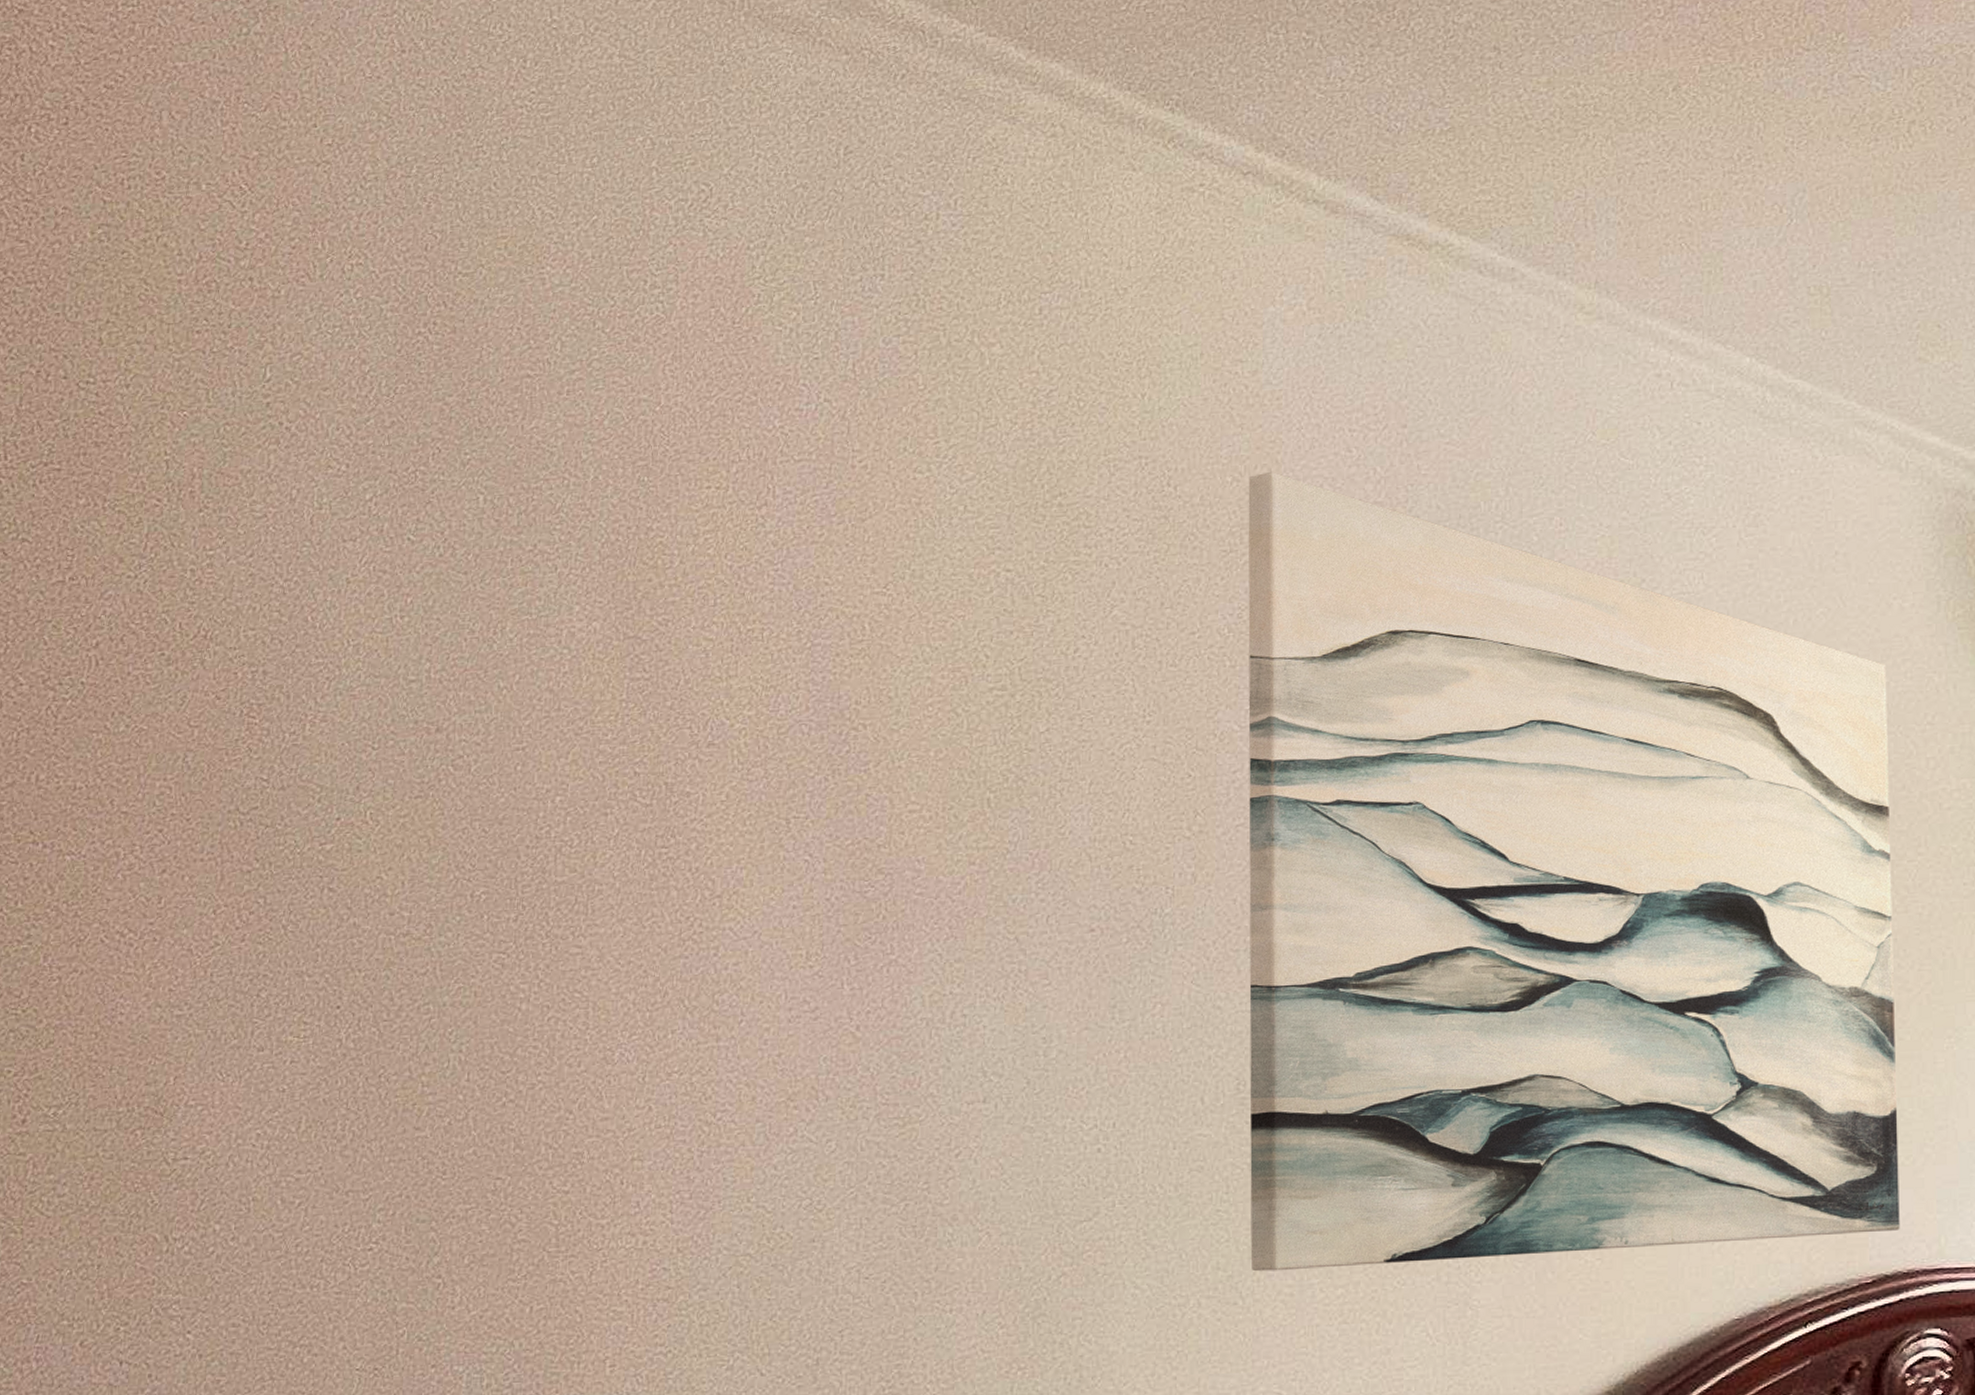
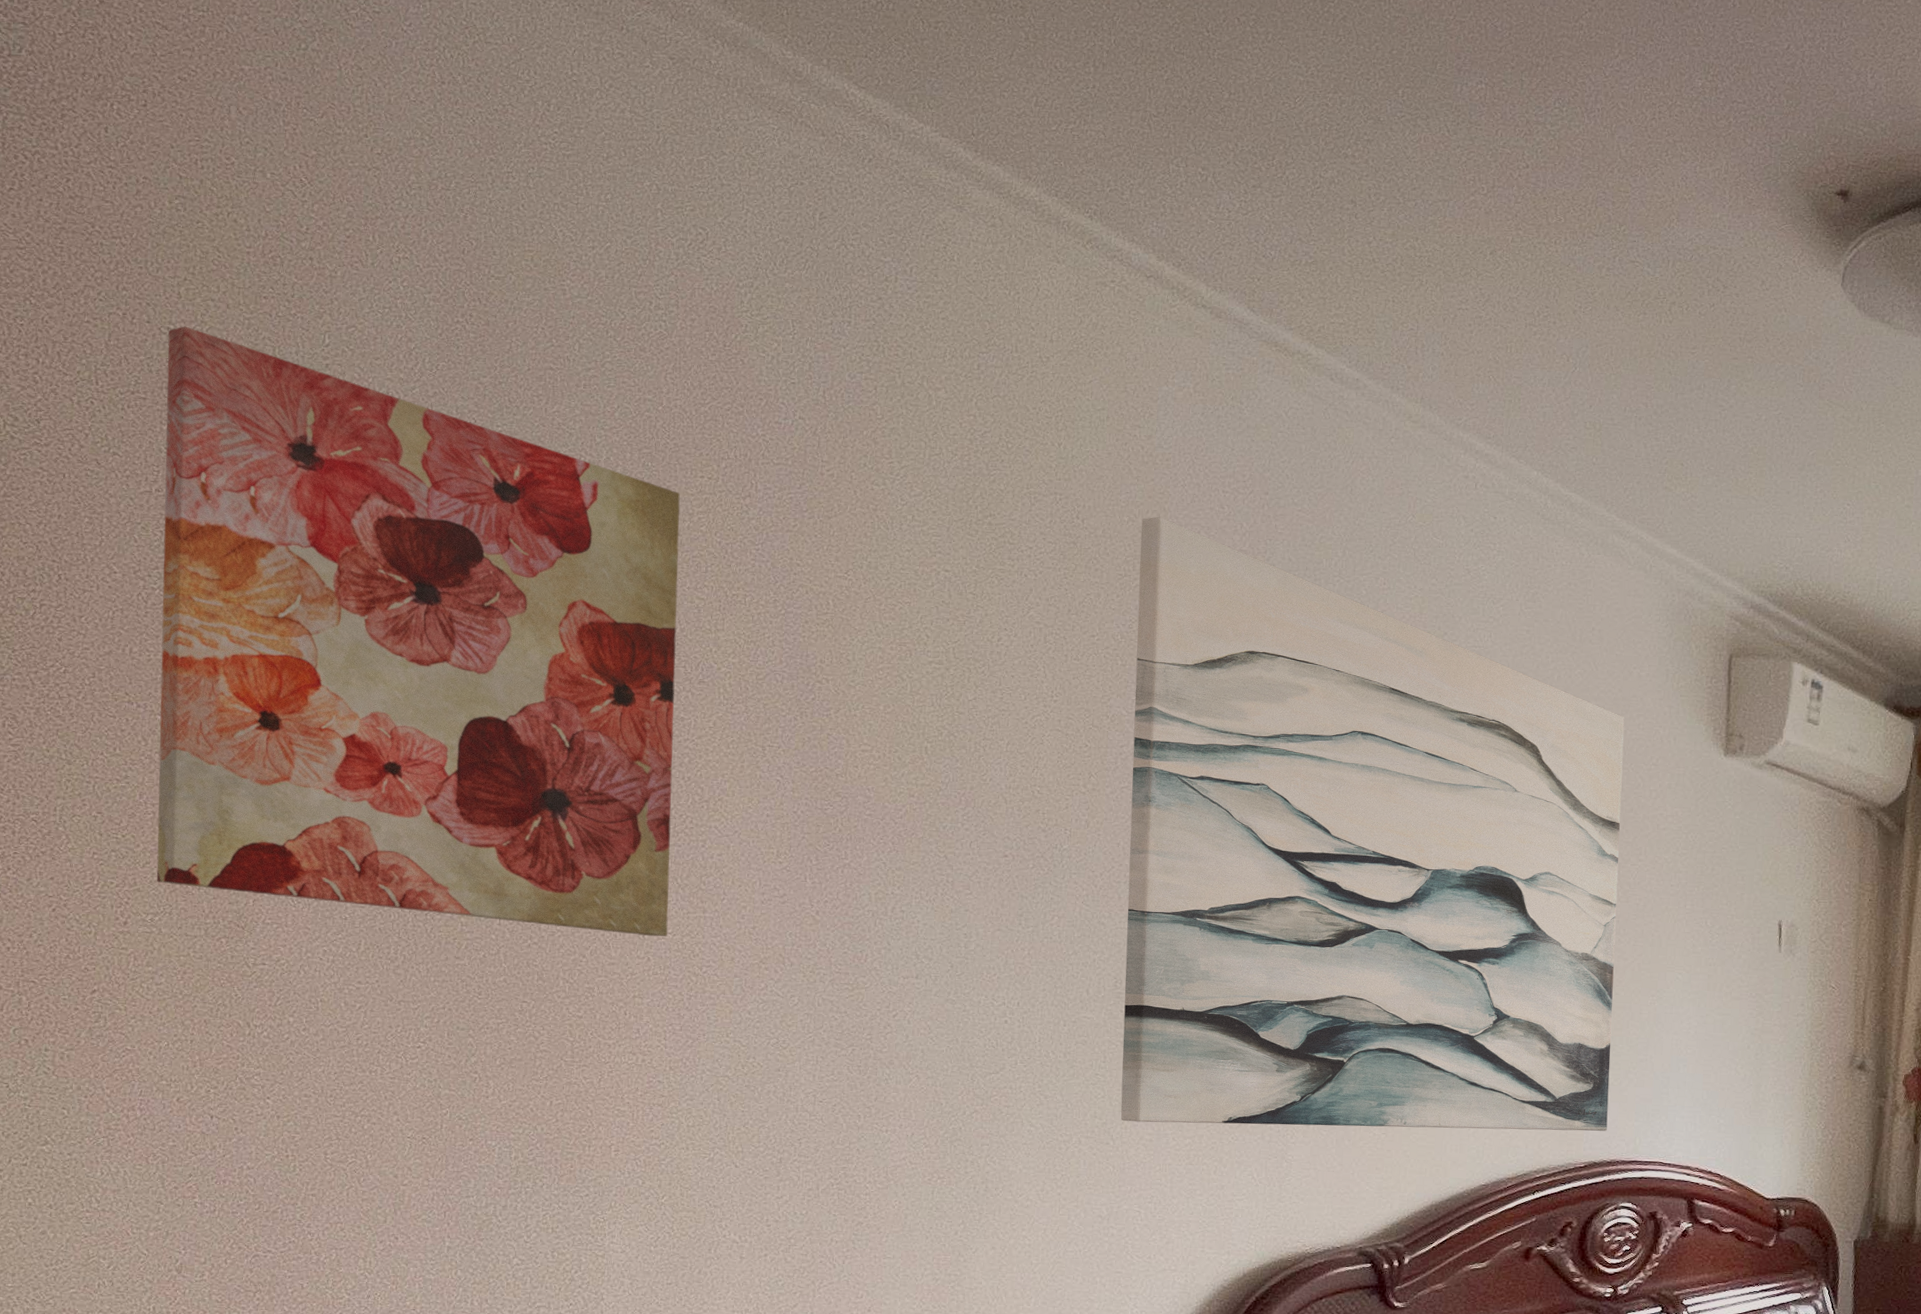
wall art: none [61,377,683,1079] -> present [156,326,680,937]

